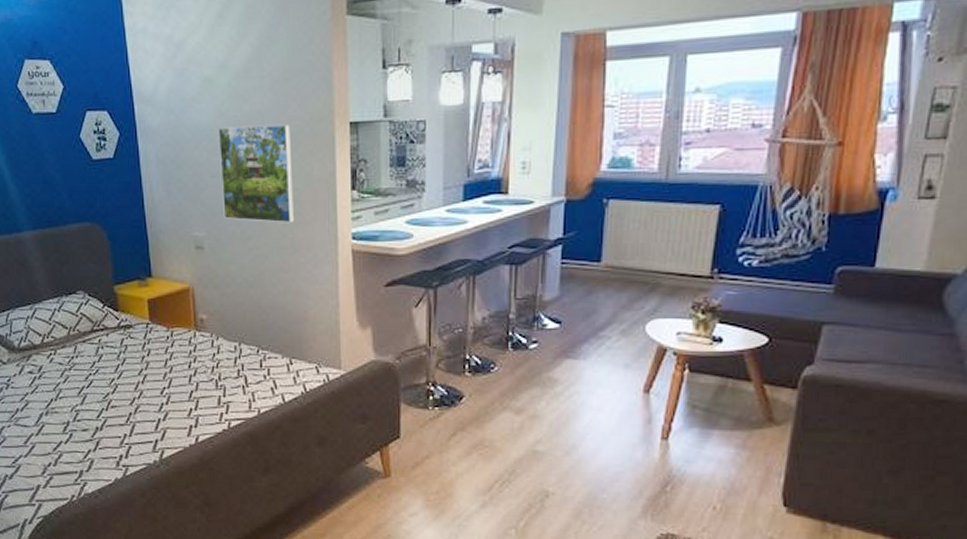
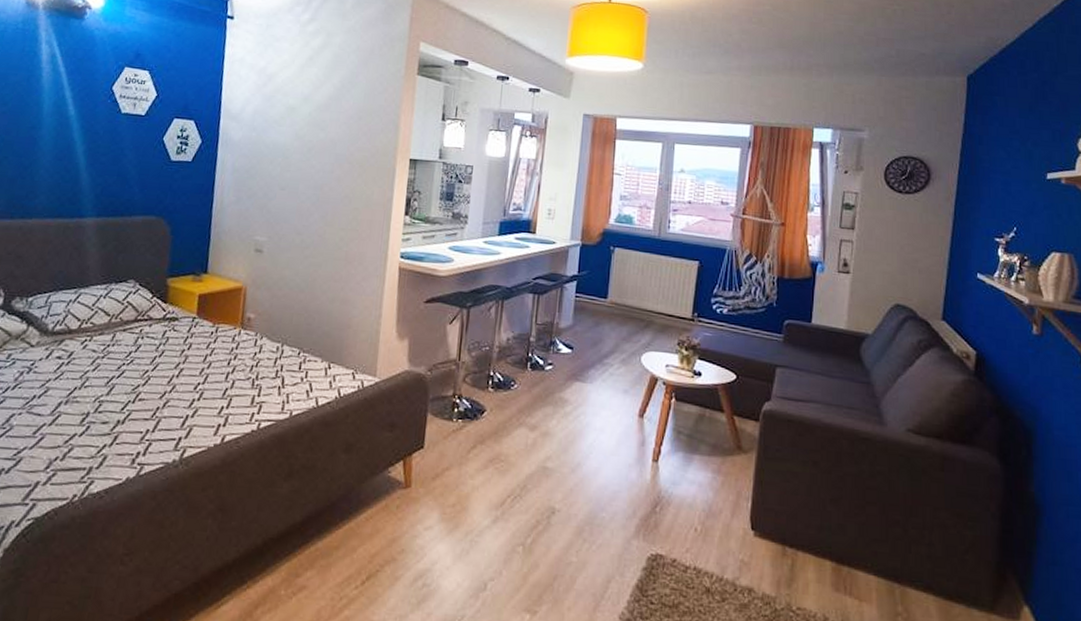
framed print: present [218,123,295,224] -> none [286,148,358,238]

